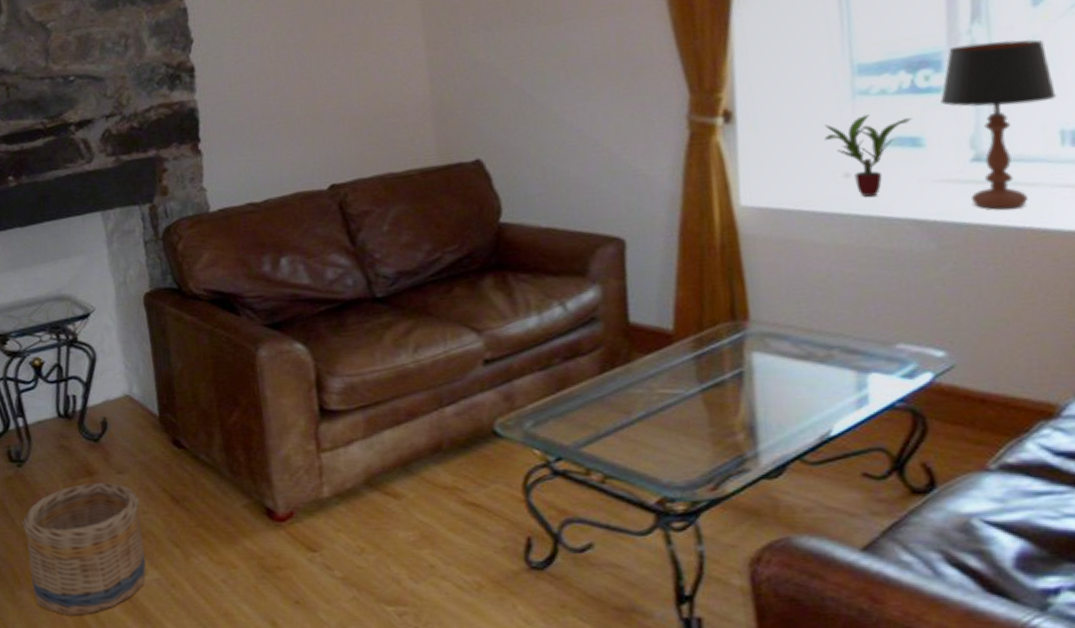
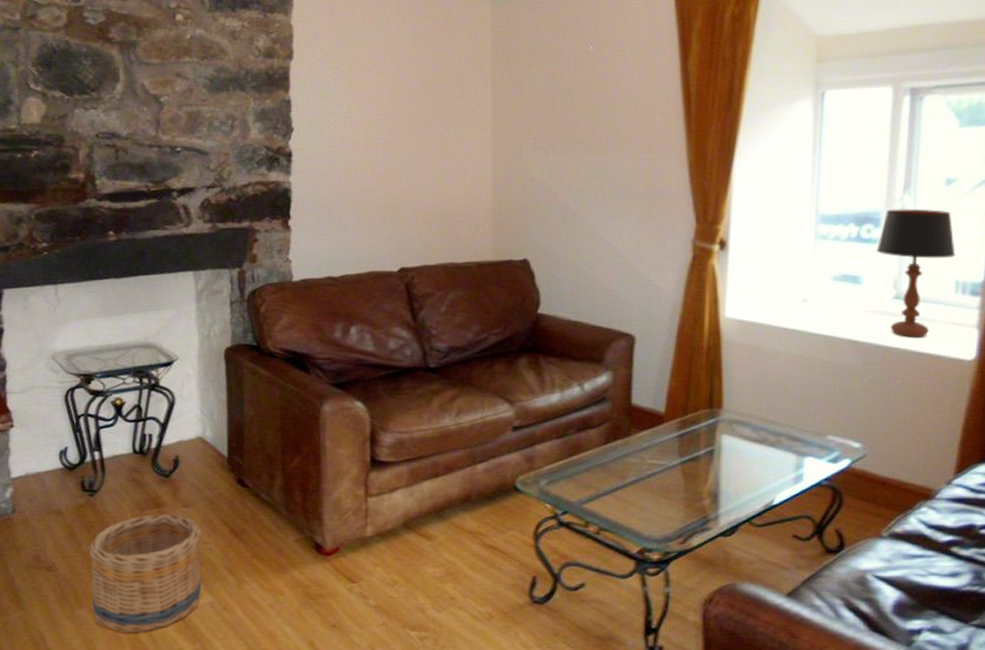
potted plant: present [824,115,912,197] -> none [791,255,856,319]

